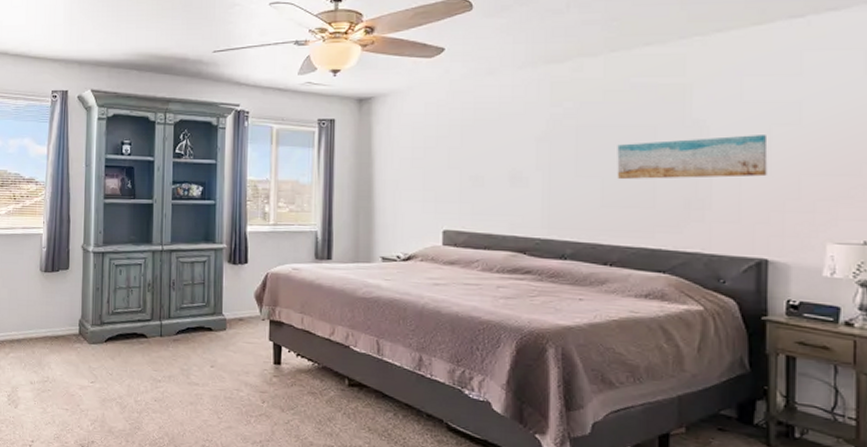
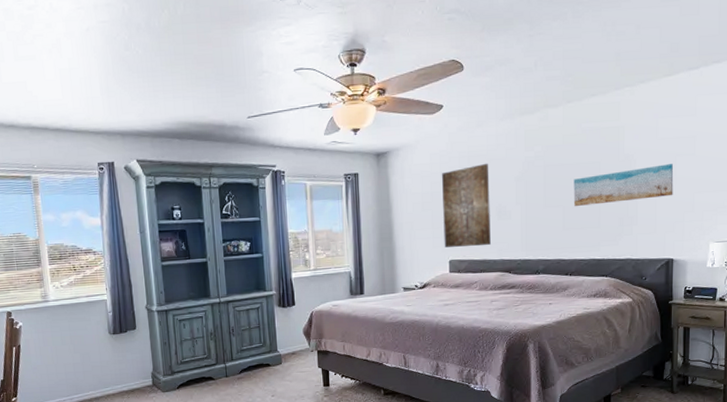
wall art: none [437,117,501,218] -> present [441,163,491,248]

